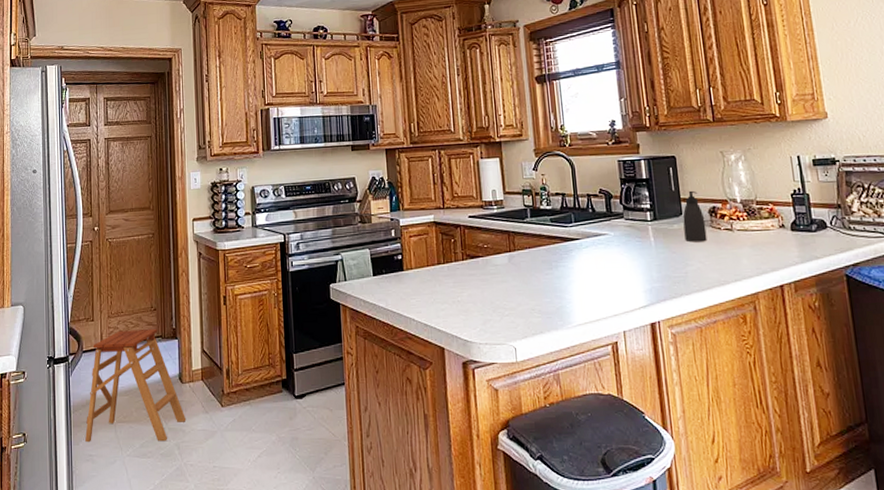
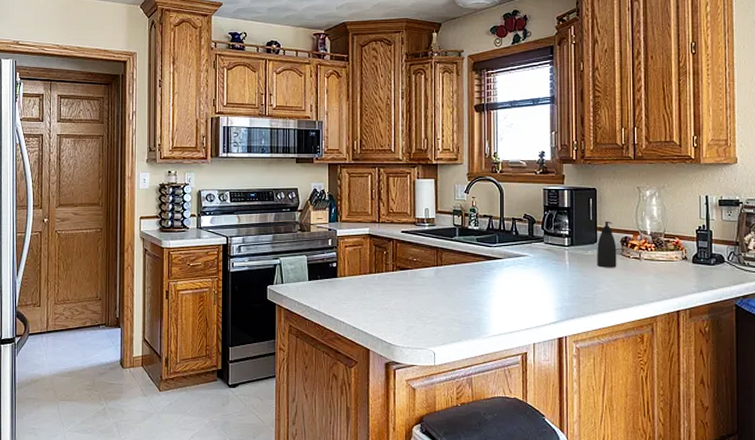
step ladder: present [85,329,187,443] -> none [29,317,126,419]

